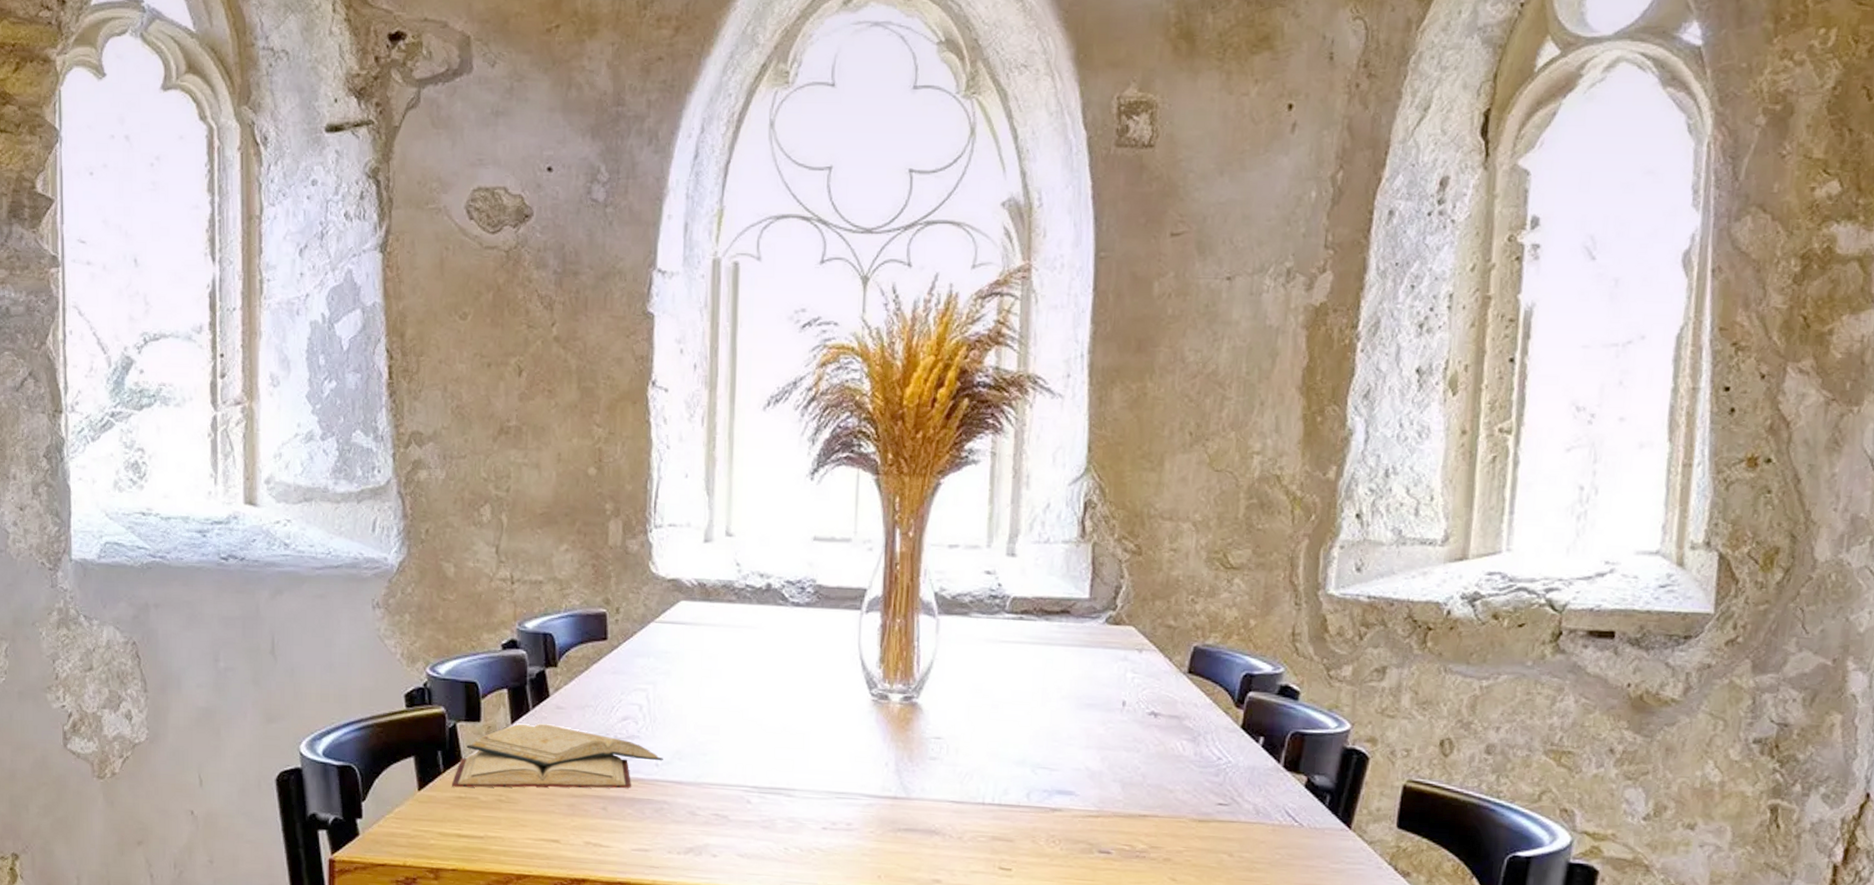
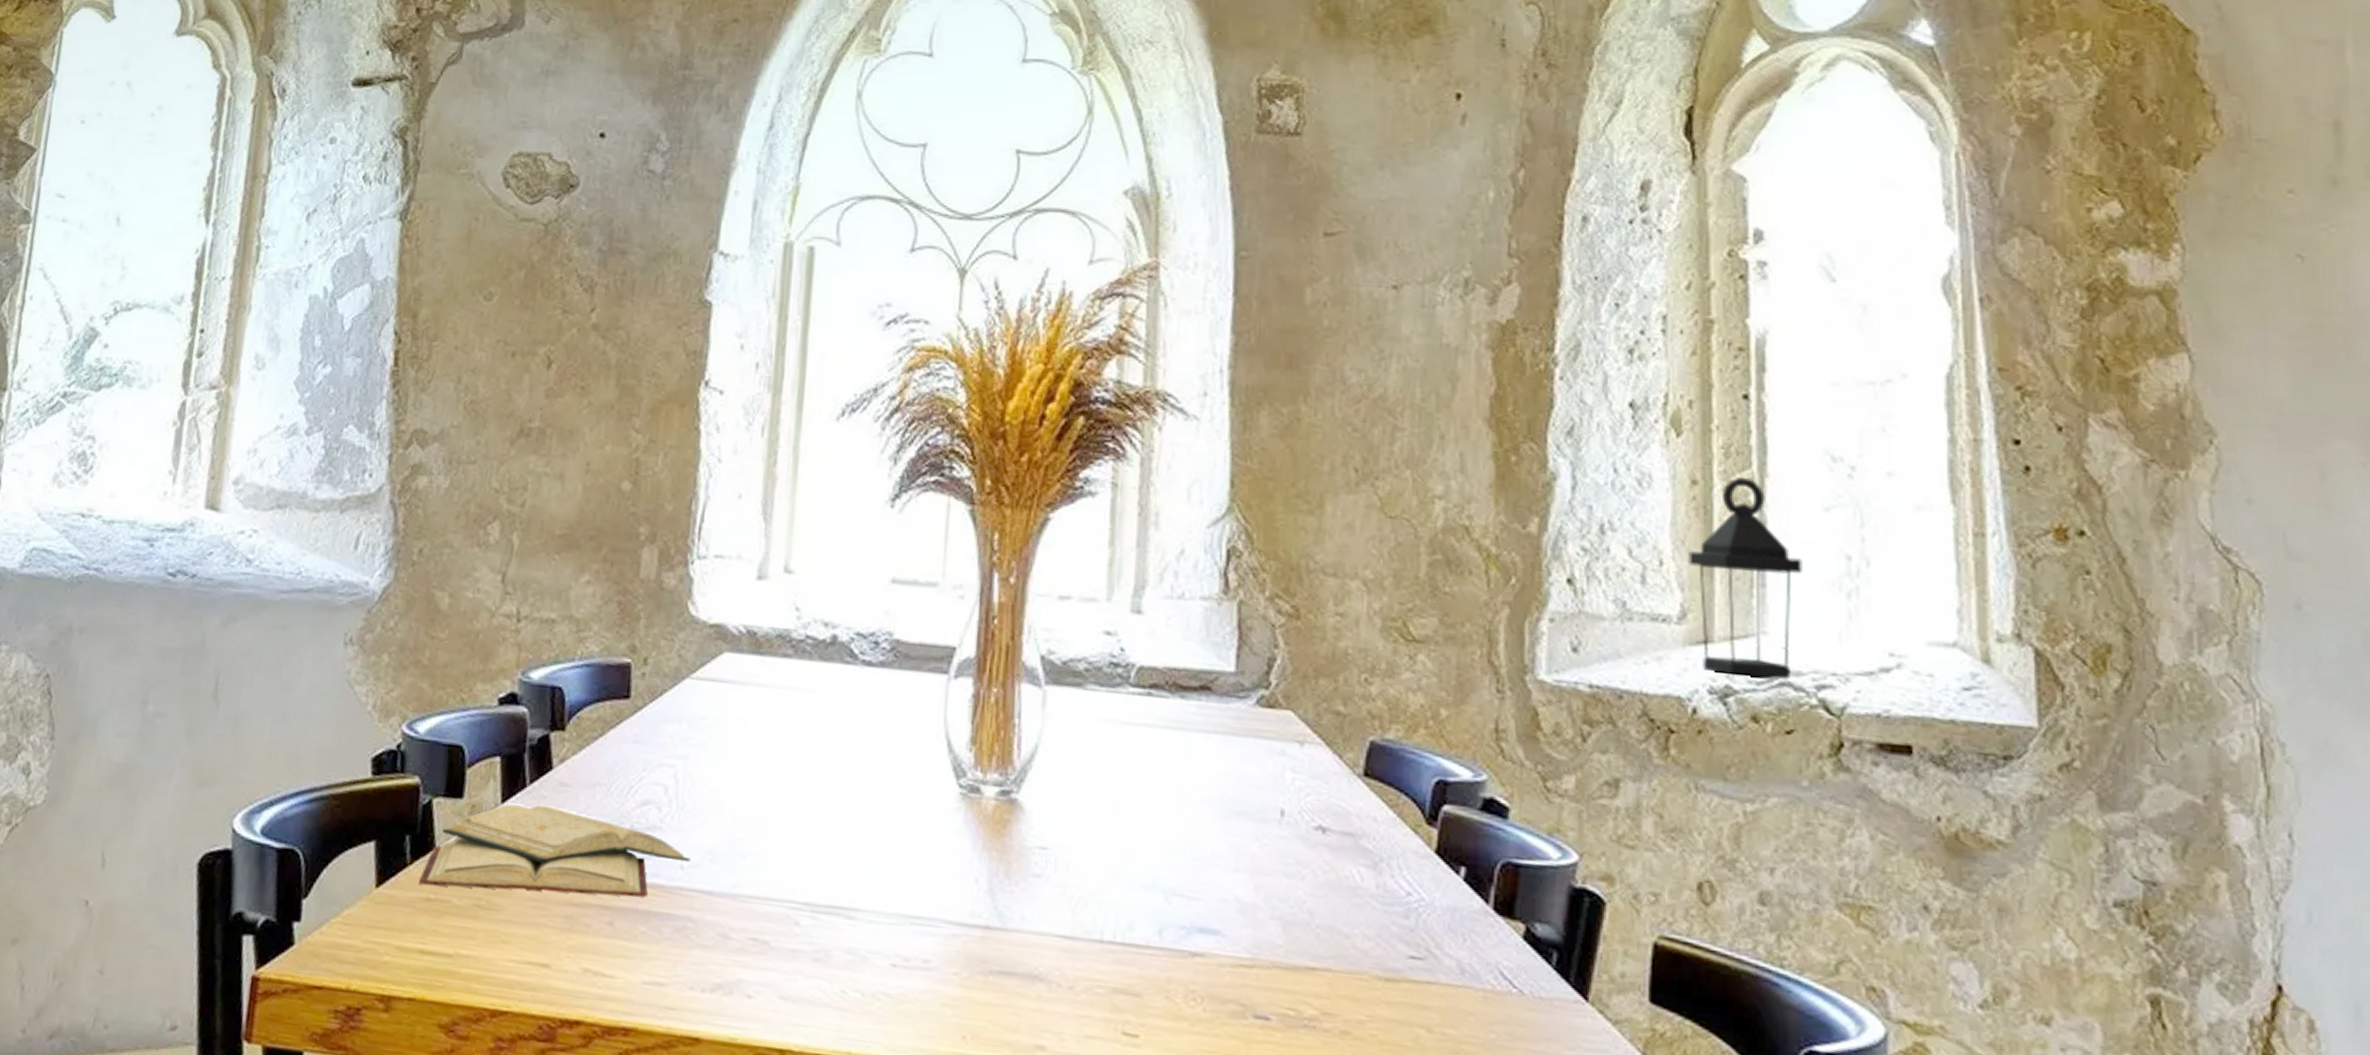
lantern: none [1454,427,1545,585] -> present [1688,477,1802,679]

